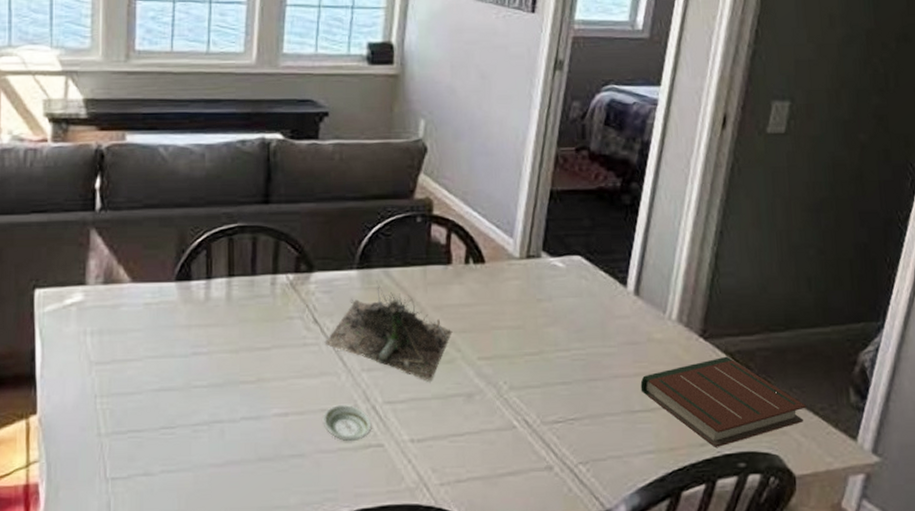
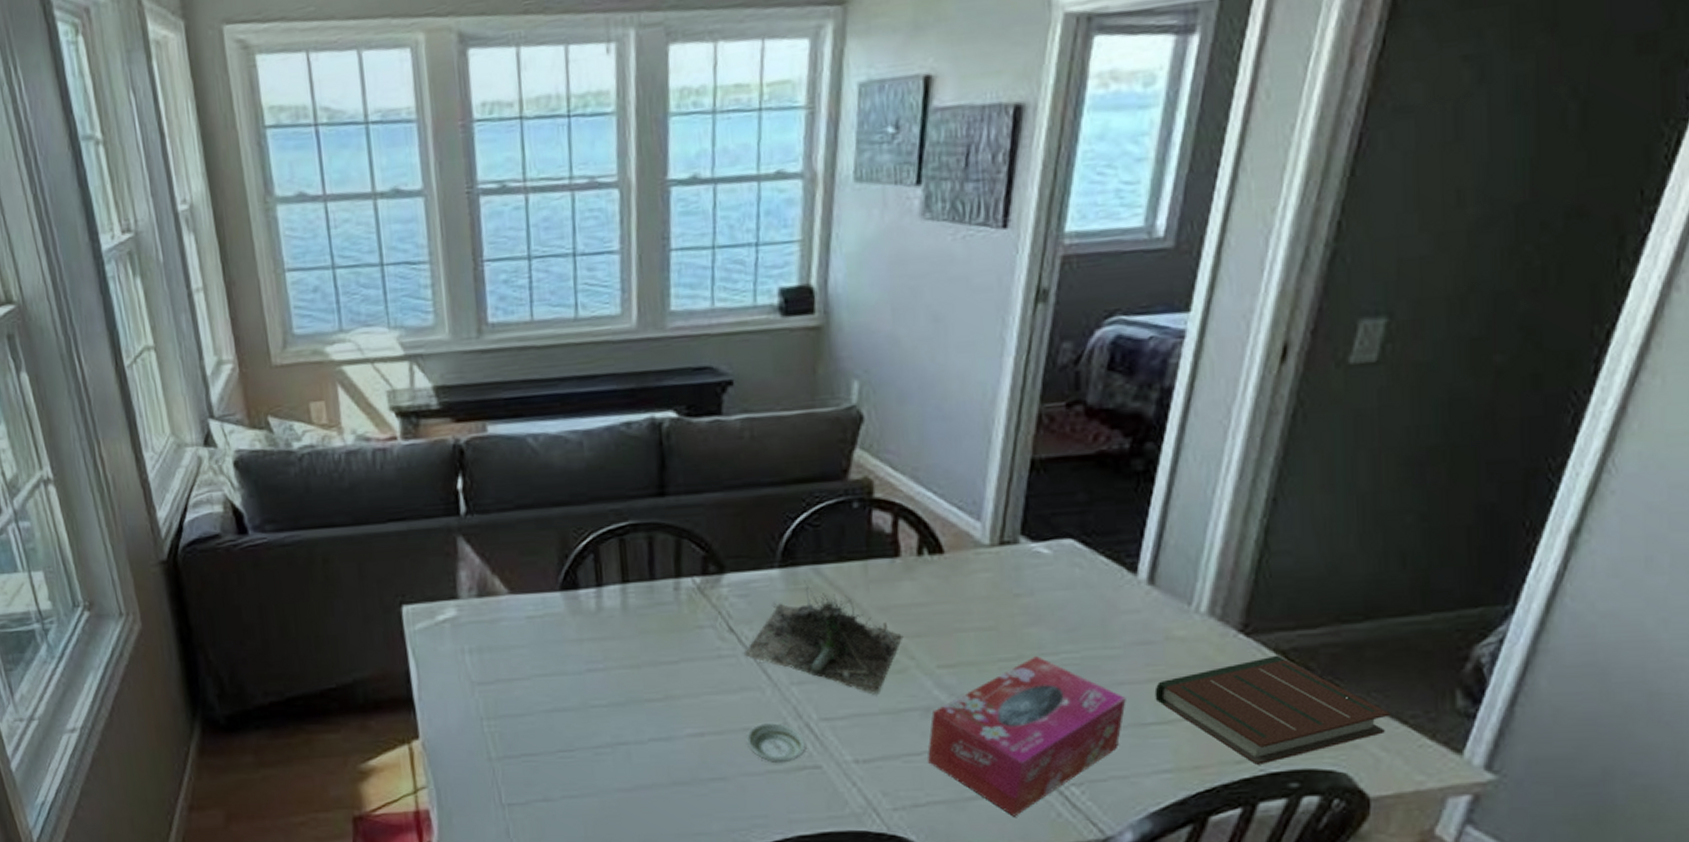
tissue box: none [468,352,620,492] -> present [927,656,1126,817]

